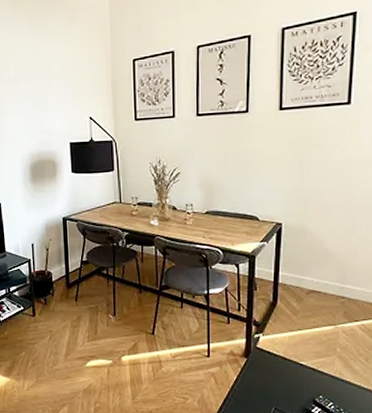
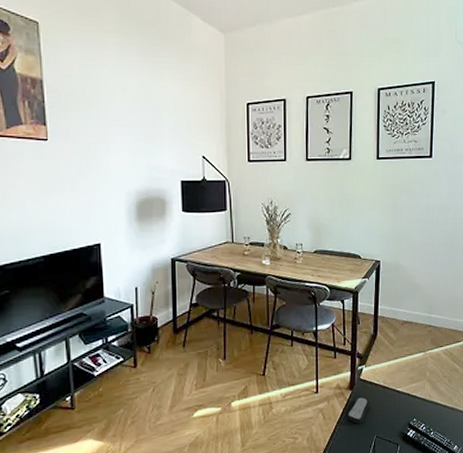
remote control: none [241,366,268,393] -> present [346,397,370,424]

